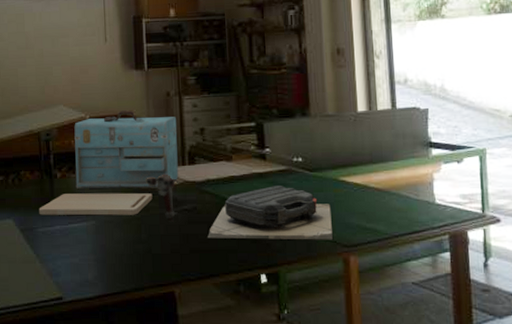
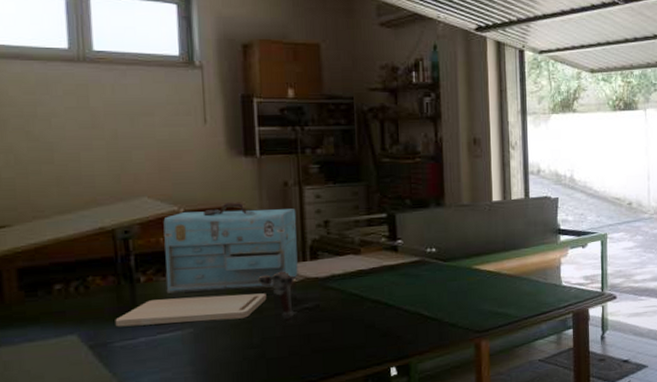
toolbox: present [208,186,333,240] -> none [332,277,465,337]

